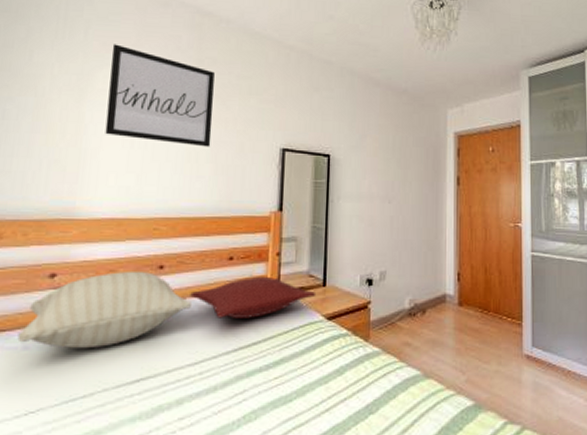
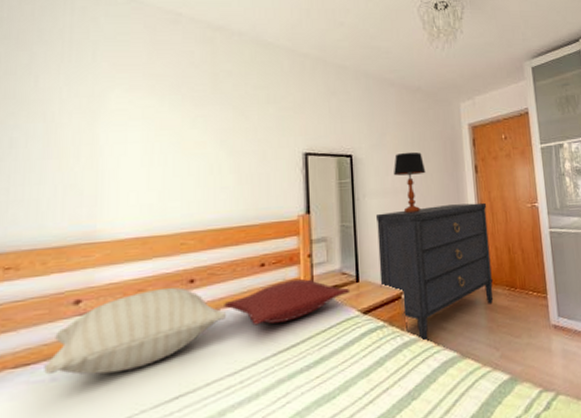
wall art: present [105,44,215,147] -> none [122,64,233,159]
dresser: none [347,216,466,356] -> present [377,202,494,342]
table lamp: none [371,156,405,221] -> present [394,151,426,214]

